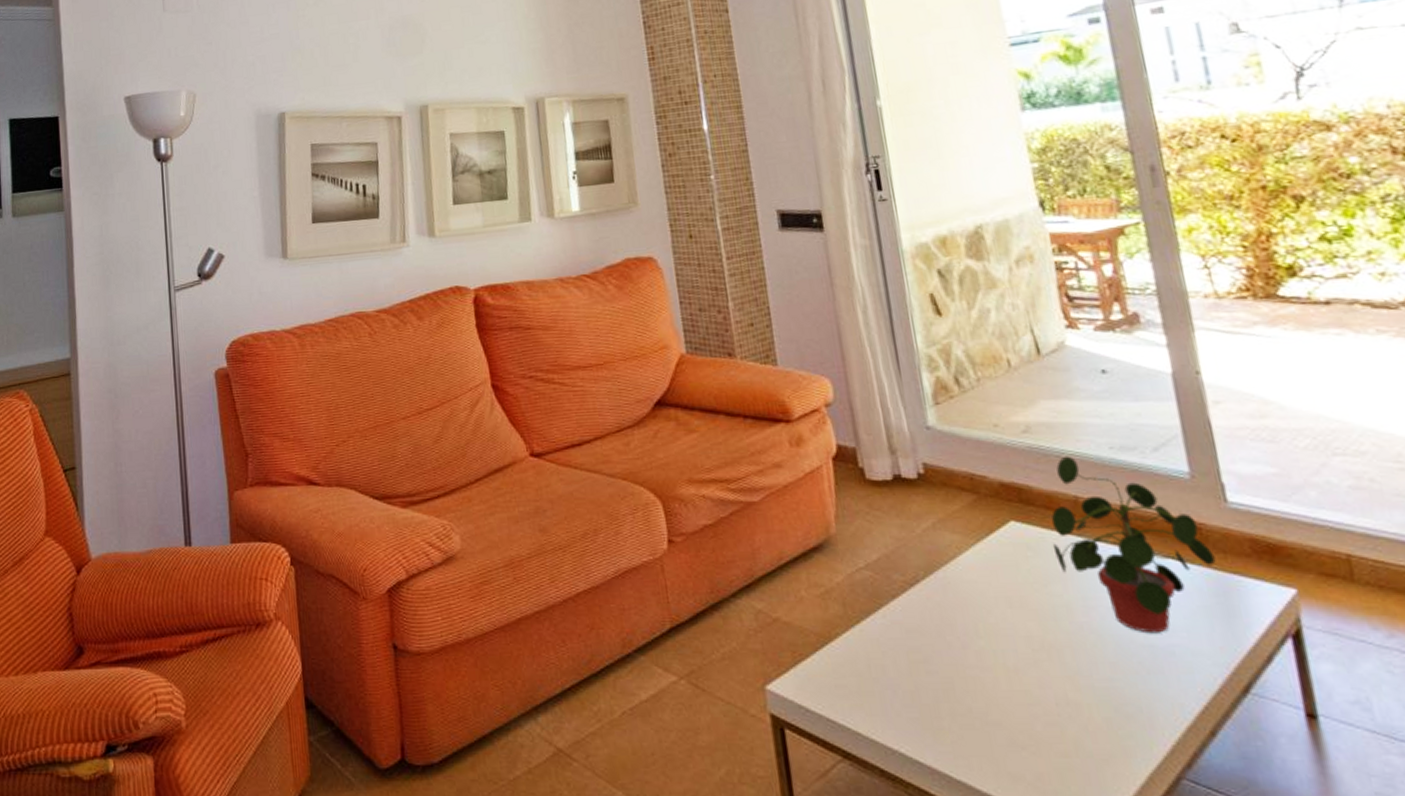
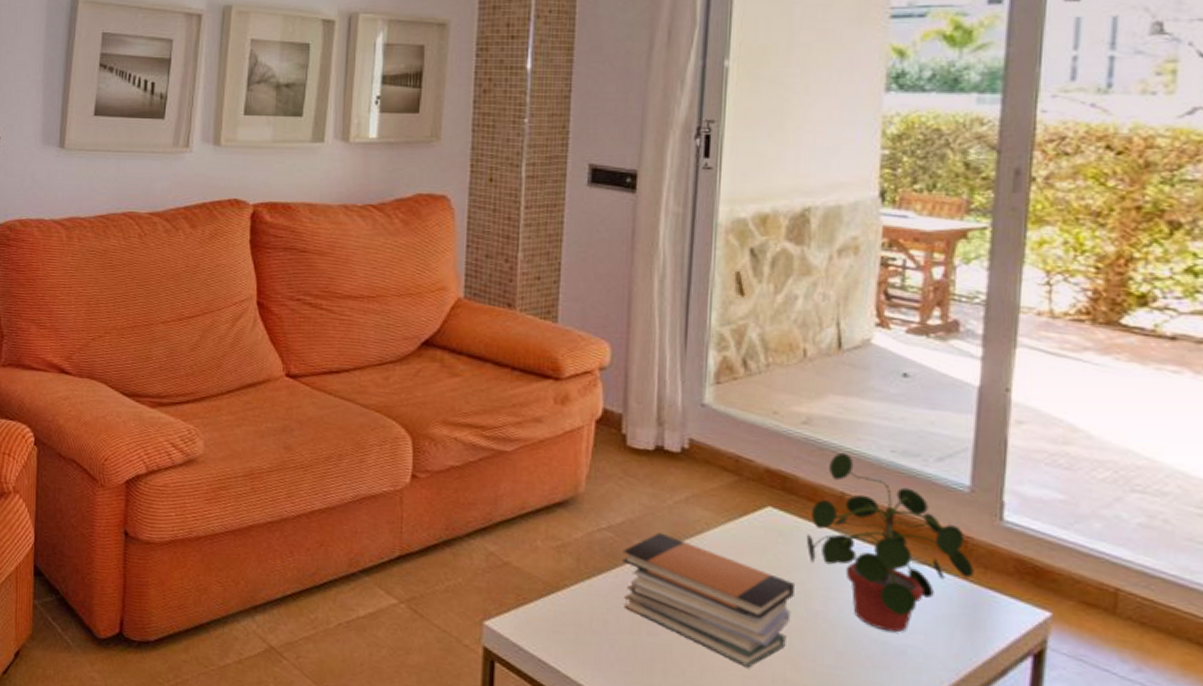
book stack: none [884,564,1061,693] -> present [622,532,796,667]

